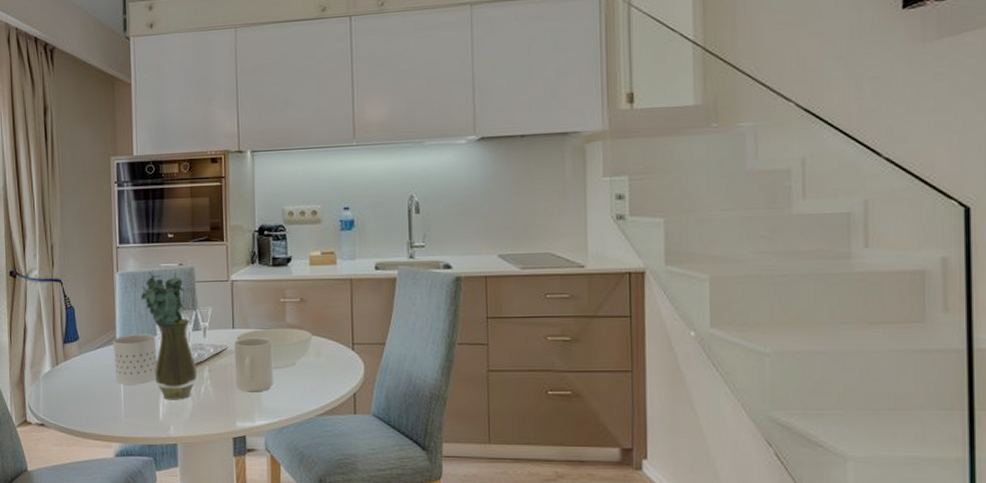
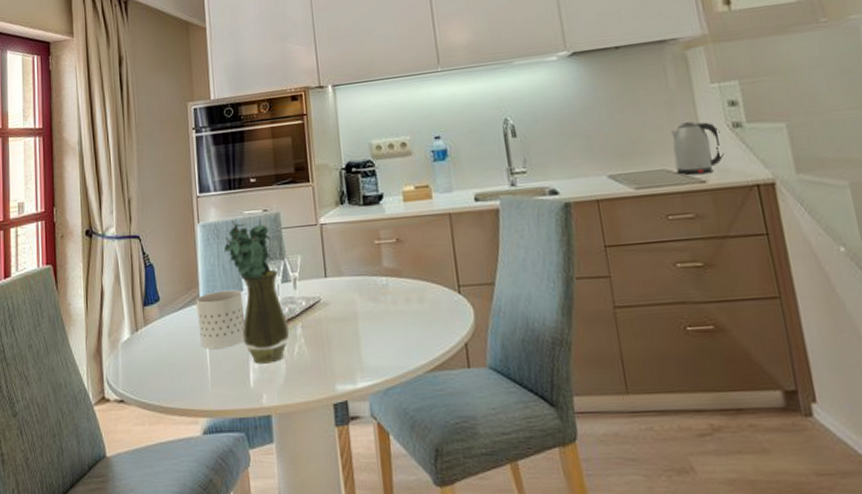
cup: present [234,337,273,392] -> none [328,285,374,350]
bowl: present [237,328,313,370] -> none [330,272,414,322]
kettle: none [559,211,604,260] -> present [671,122,723,175]

